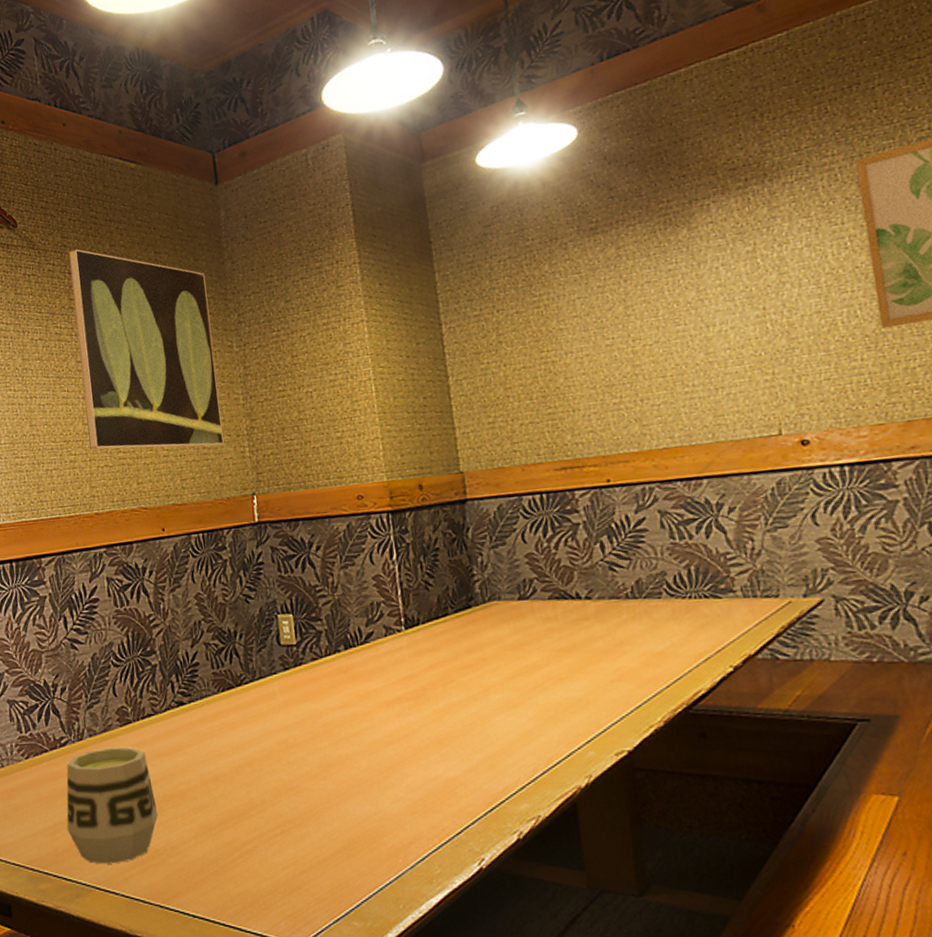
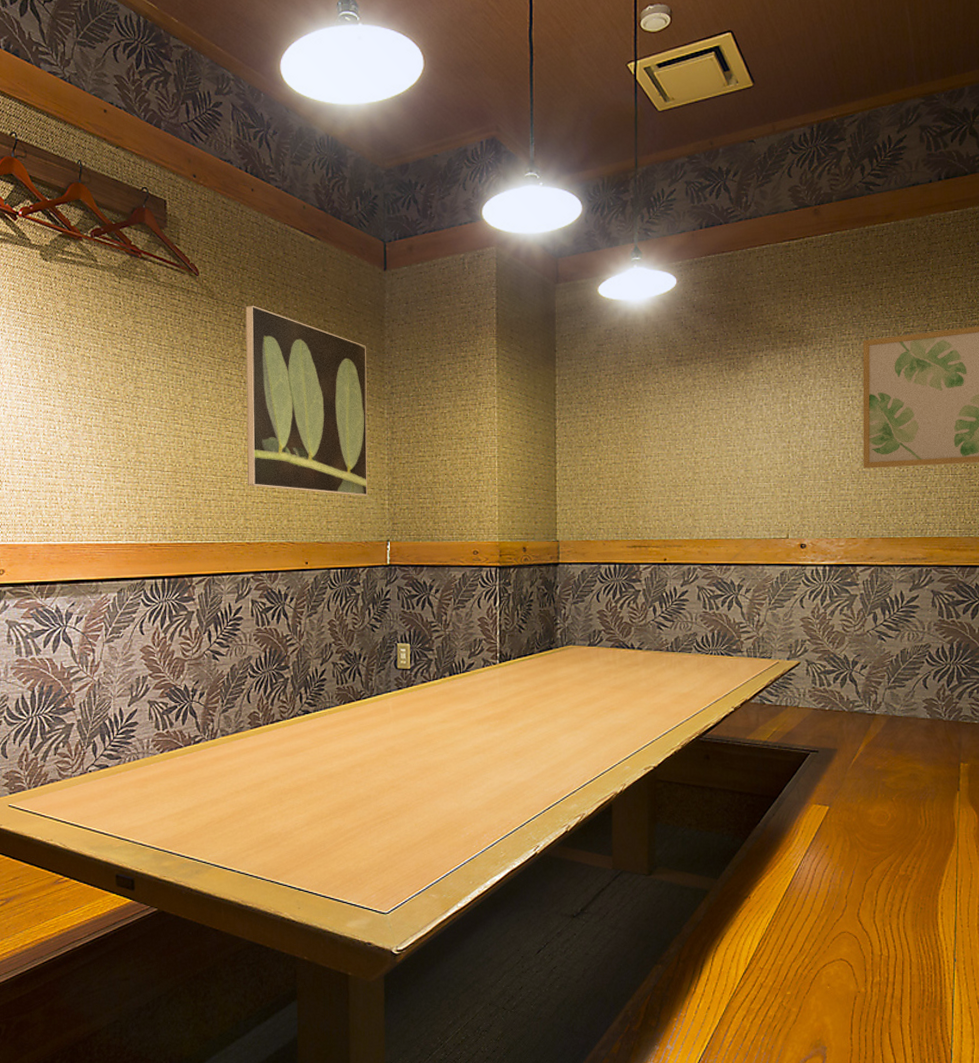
cup: present [66,747,158,864] -> none [193,746,277,846]

